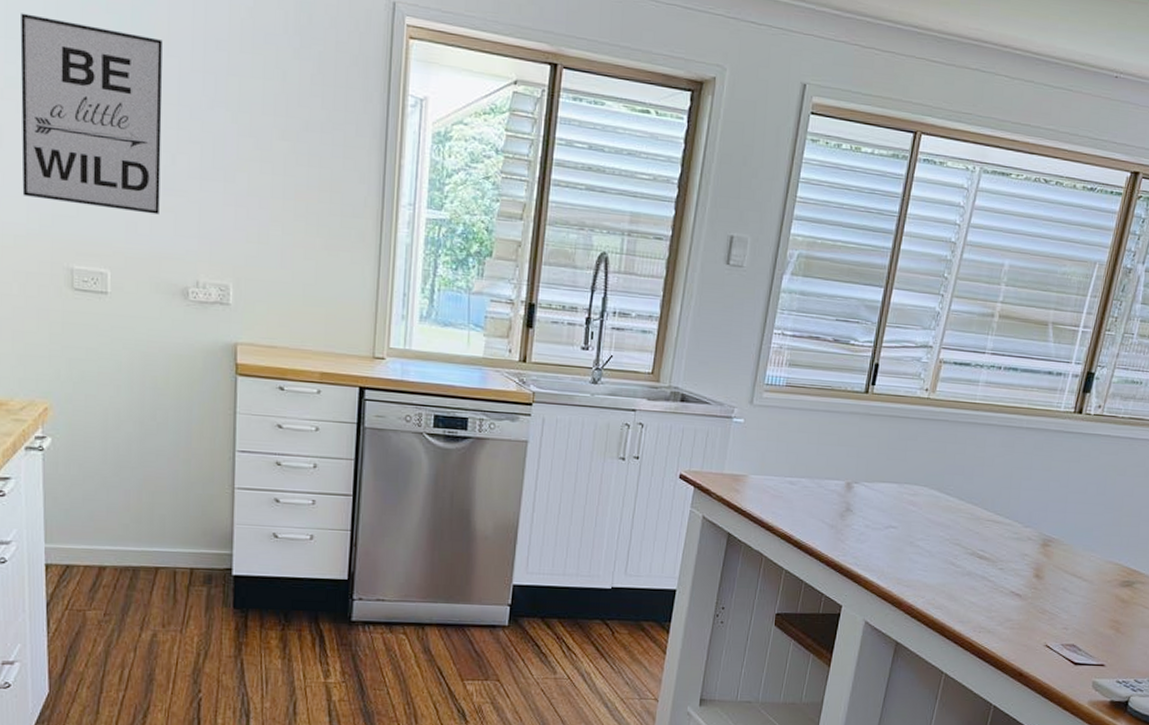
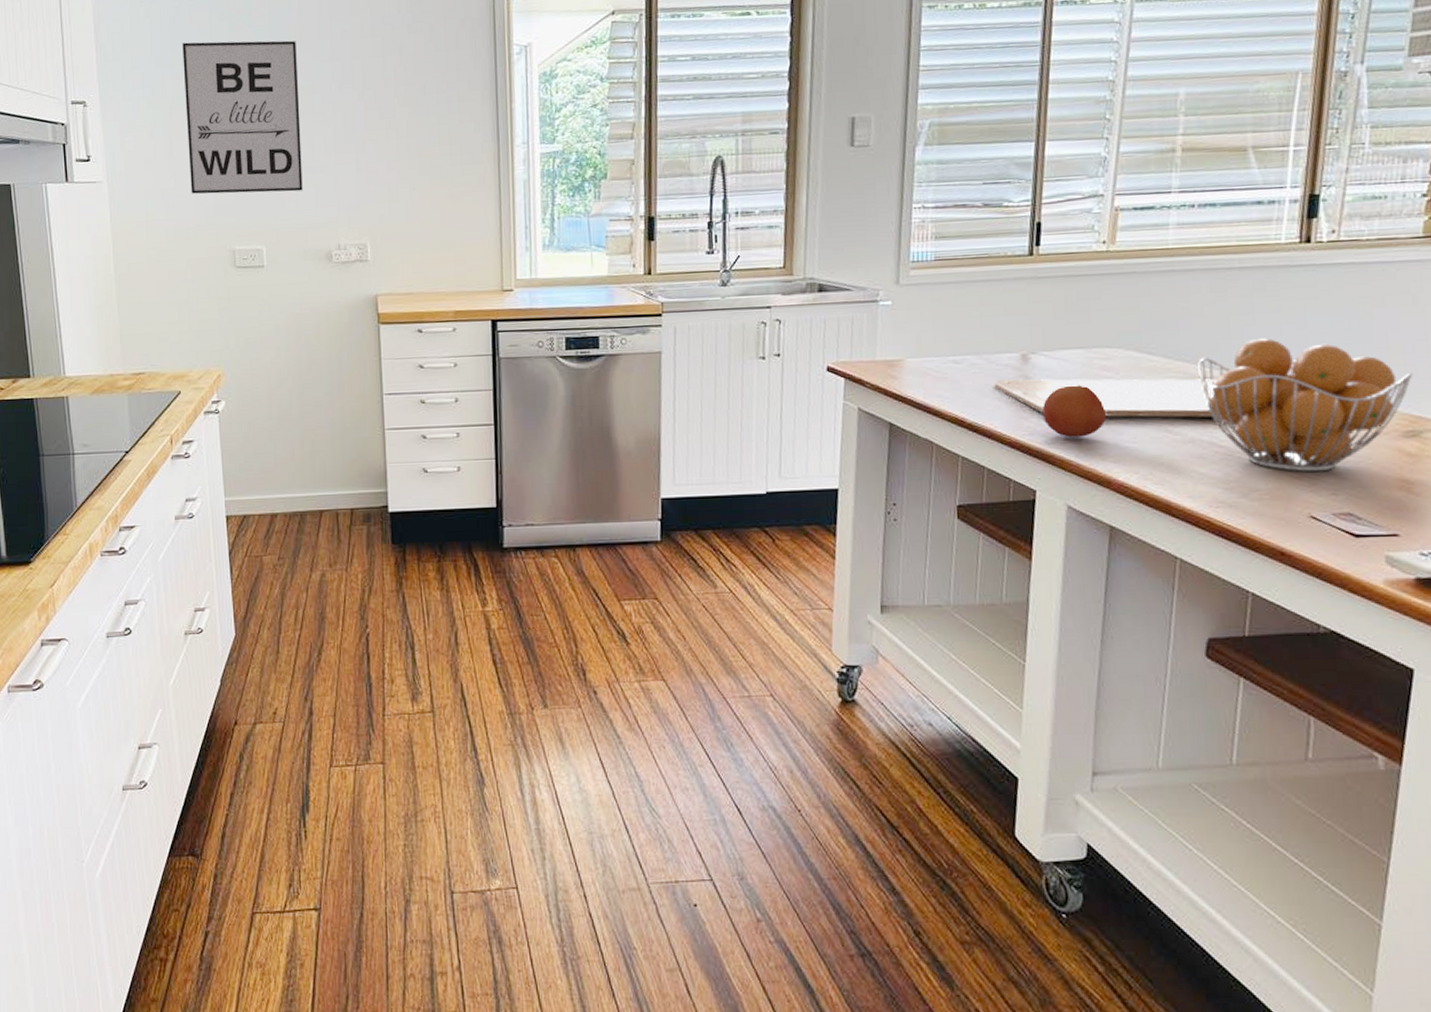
chopping board: none [820,503,995,555] -> present [994,379,1217,418]
fruit: none [856,514,907,562] -> present [1041,383,1106,437]
fruit basket: none [982,491,1136,609] -> present [1198,338,1413,472]

